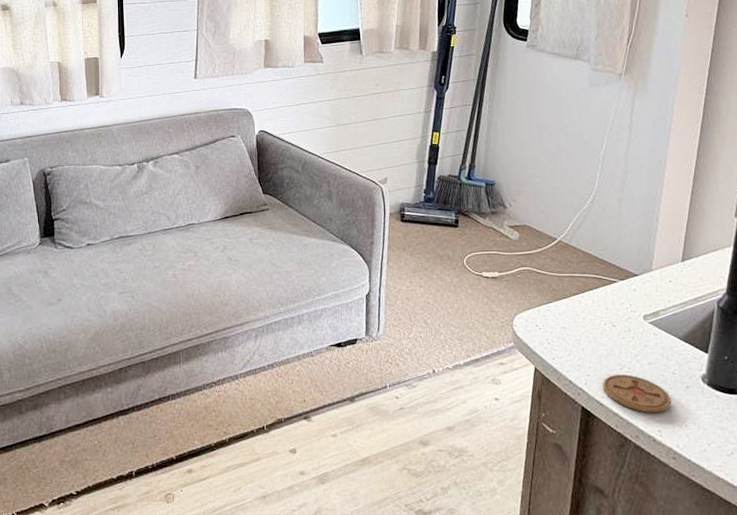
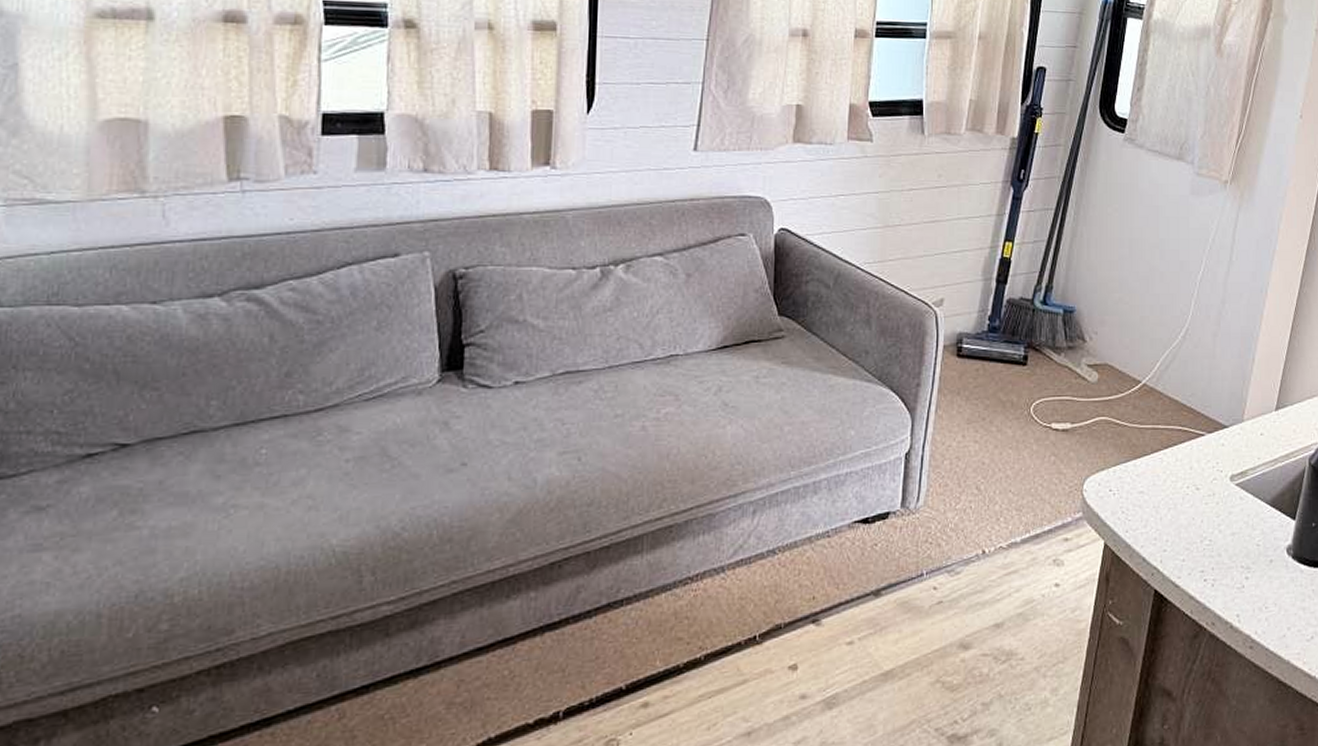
coaster: present [603,374,672,413] -> none [1180,548,1253,594]

